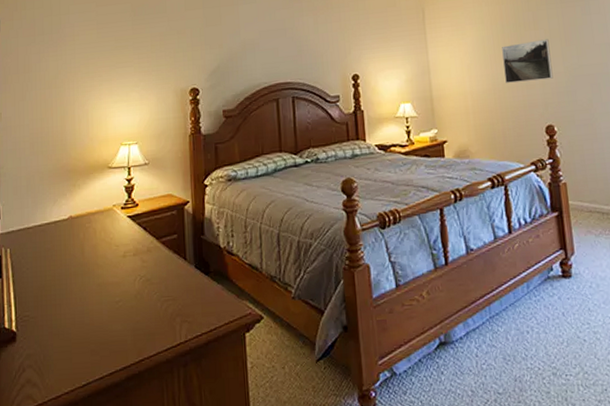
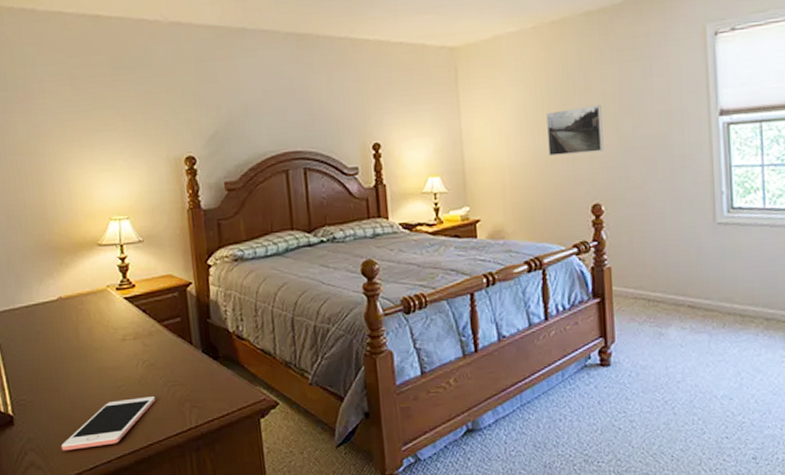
cell phone: none [57,311,150,368] -> present [60,396,156,451]

